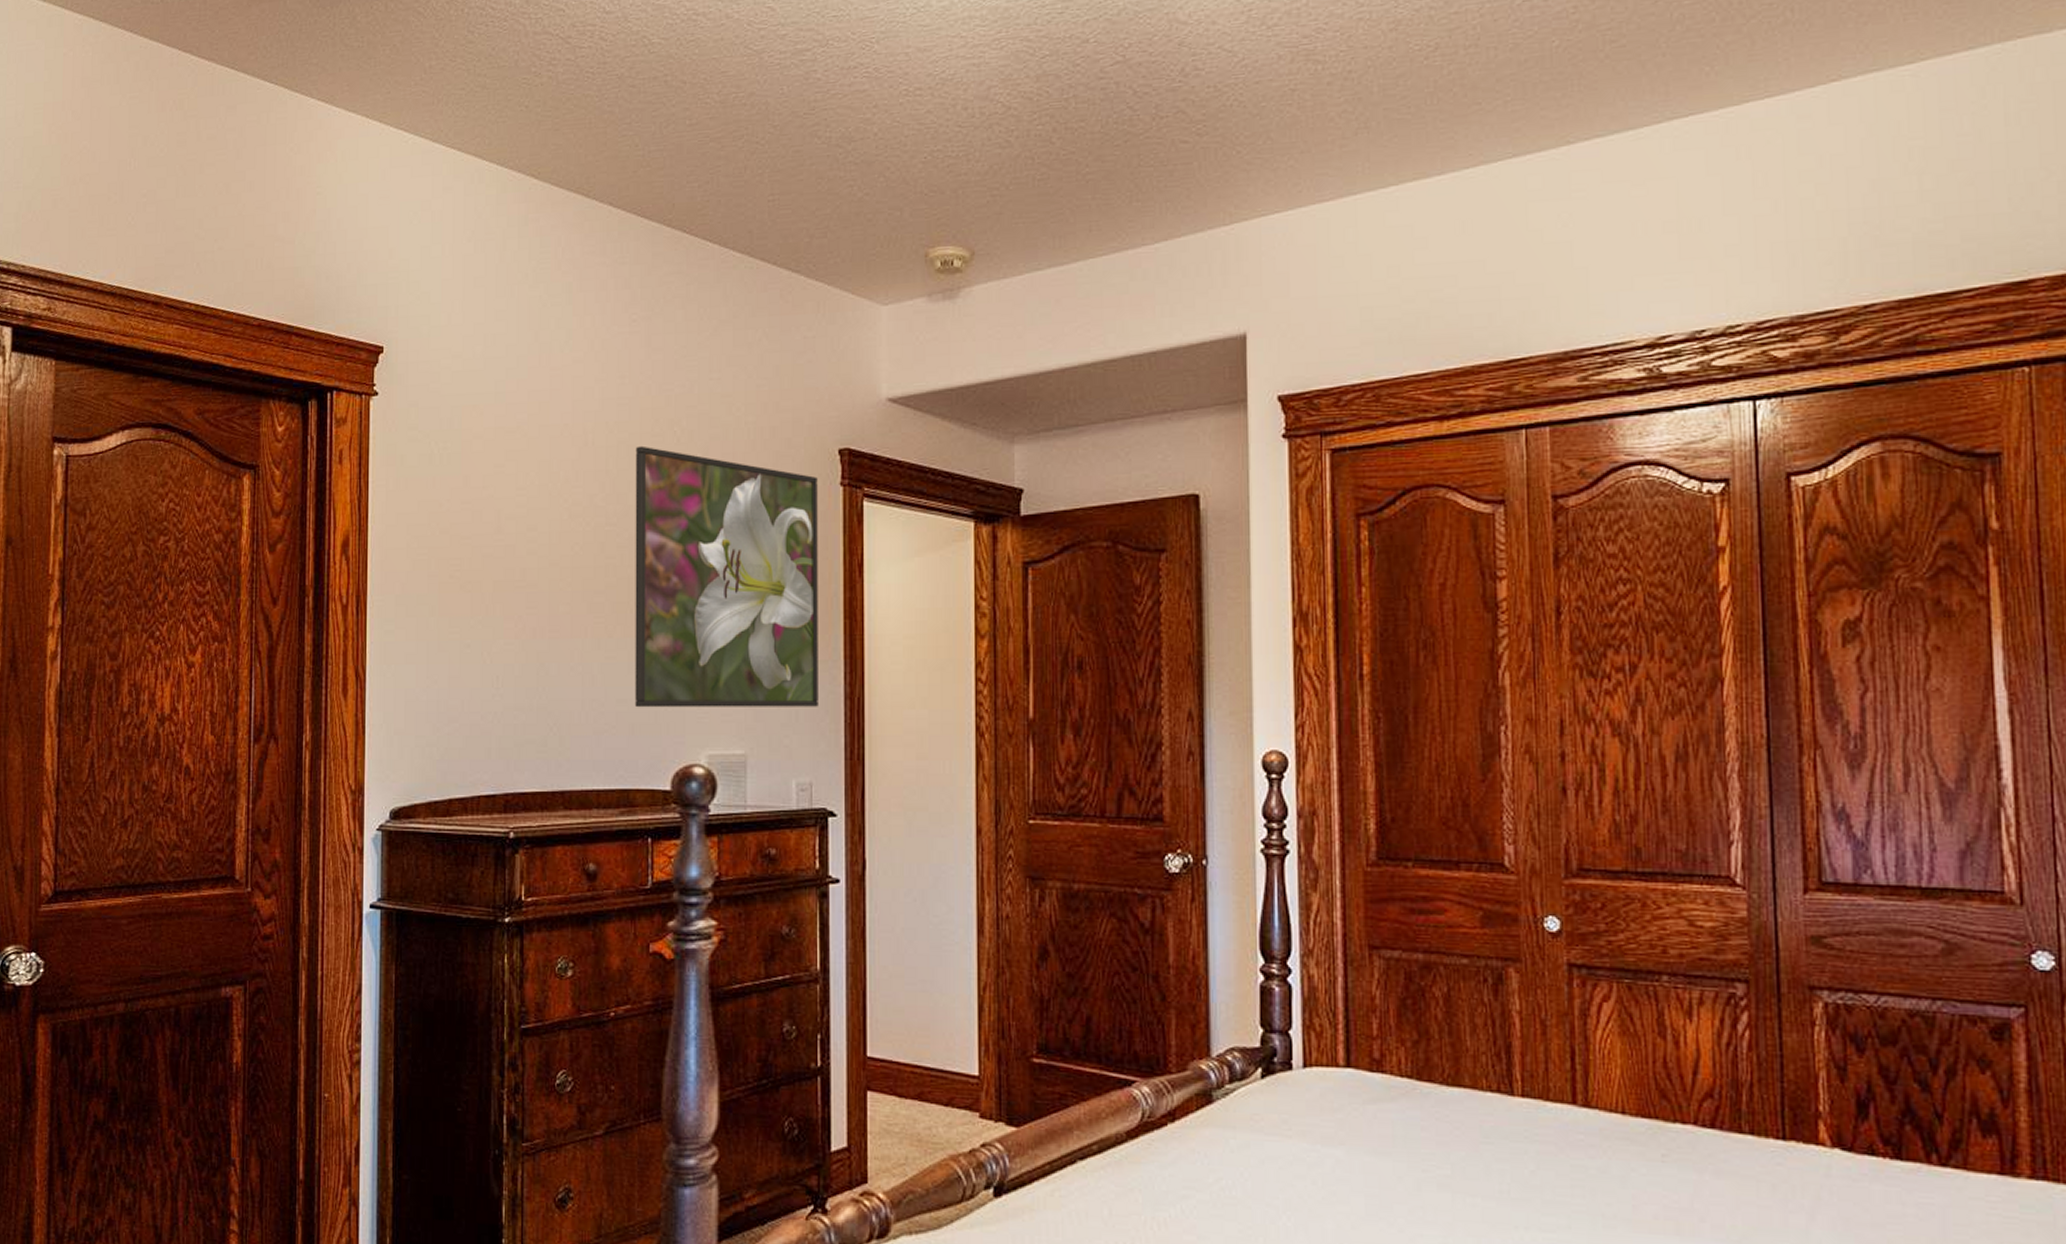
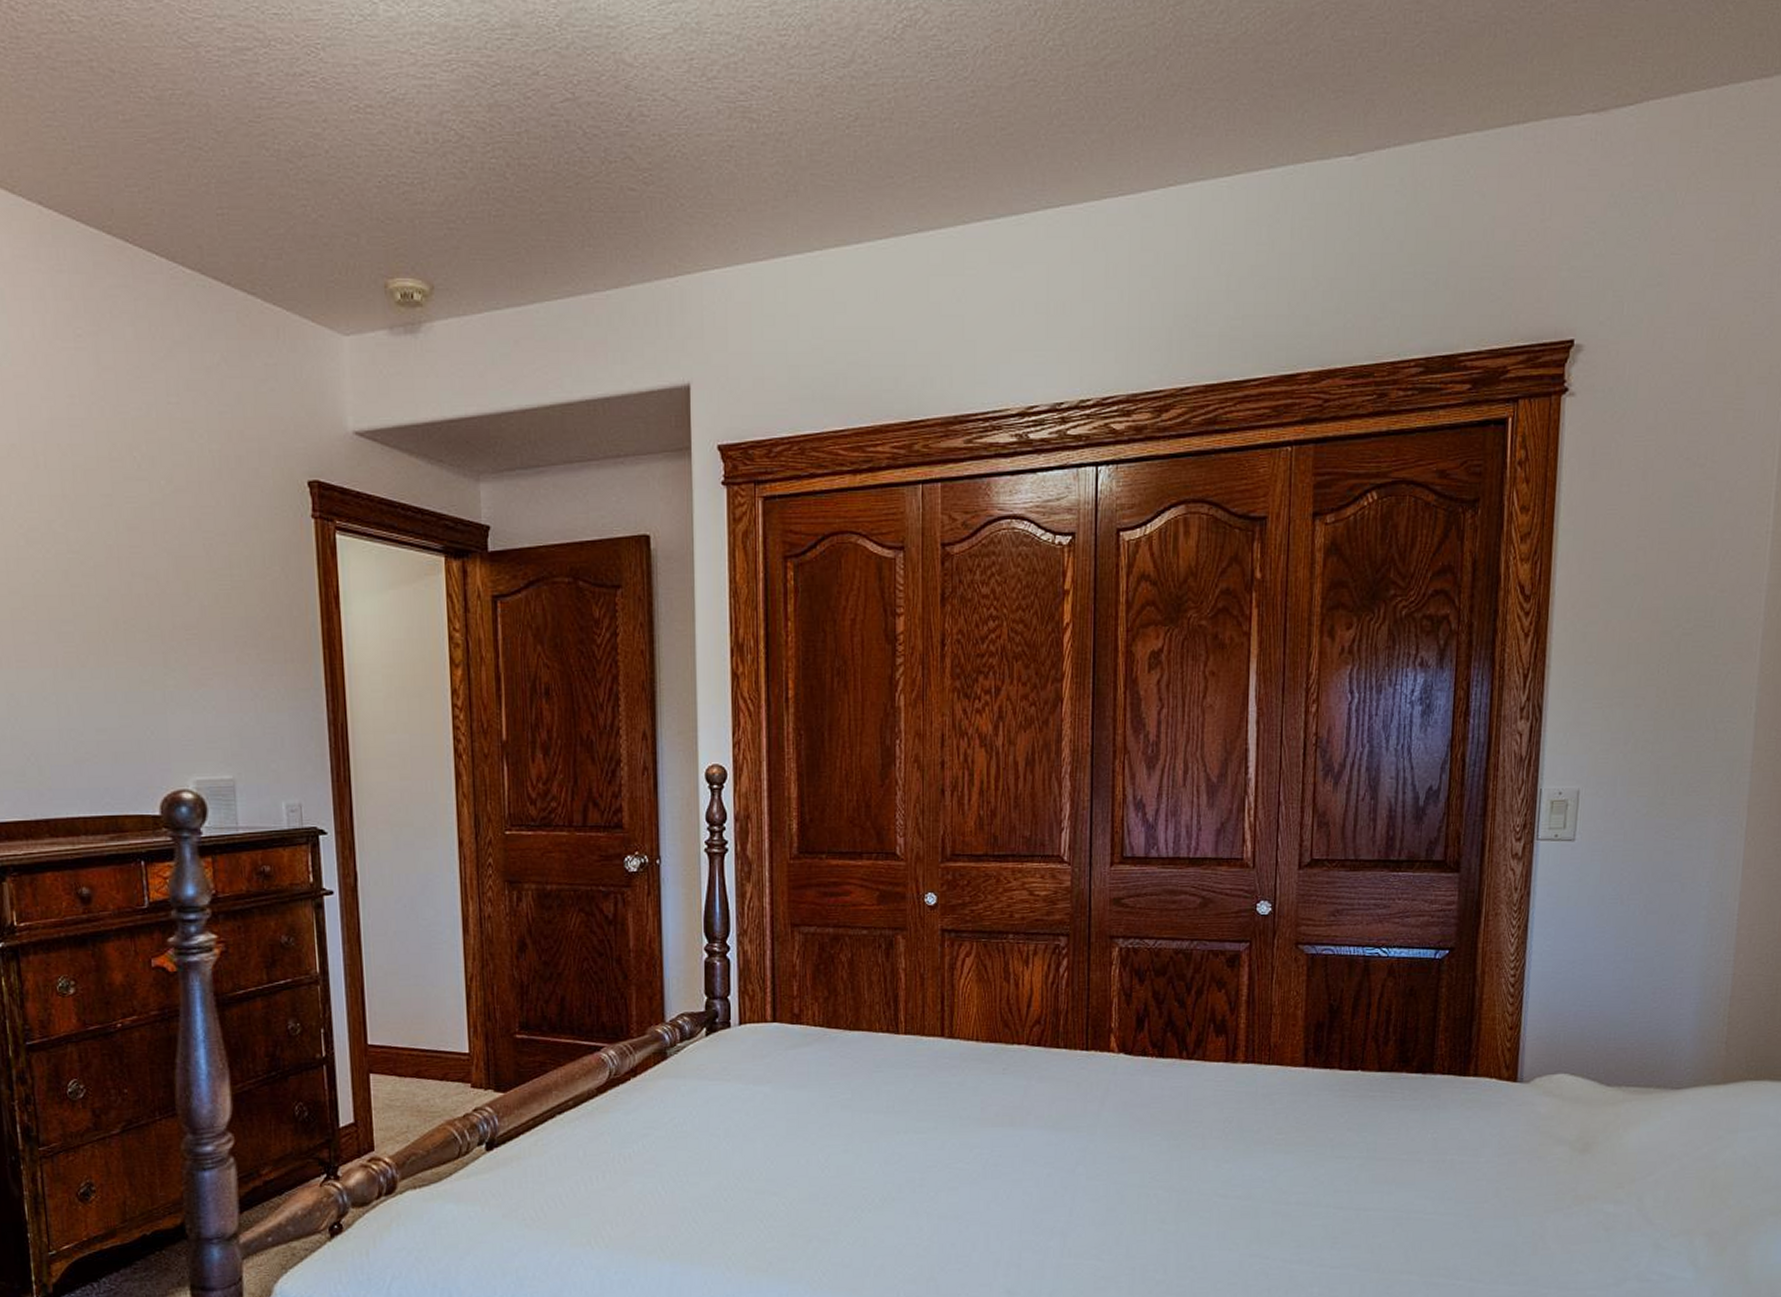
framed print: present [634,445,818,708] -> none [93,470,303,737]

